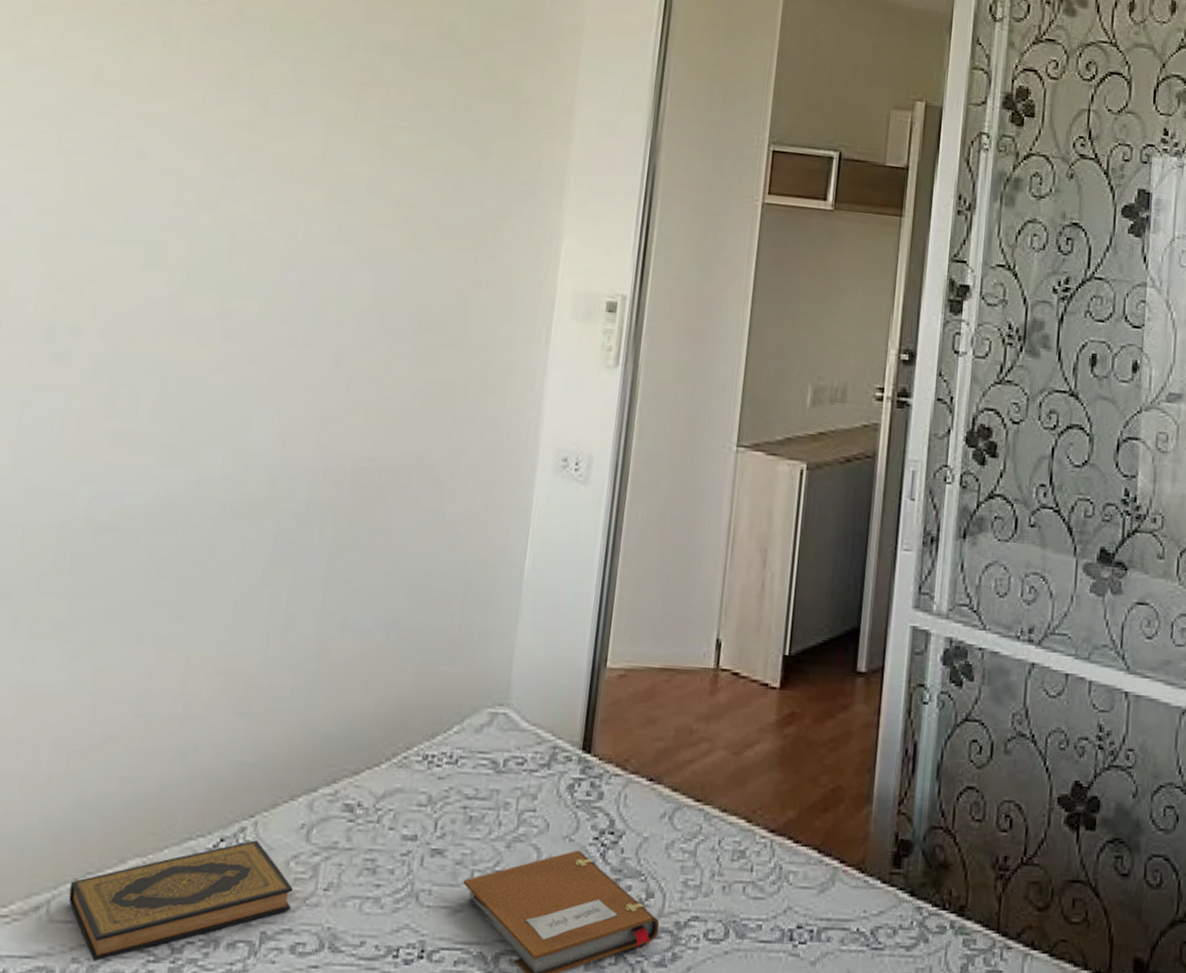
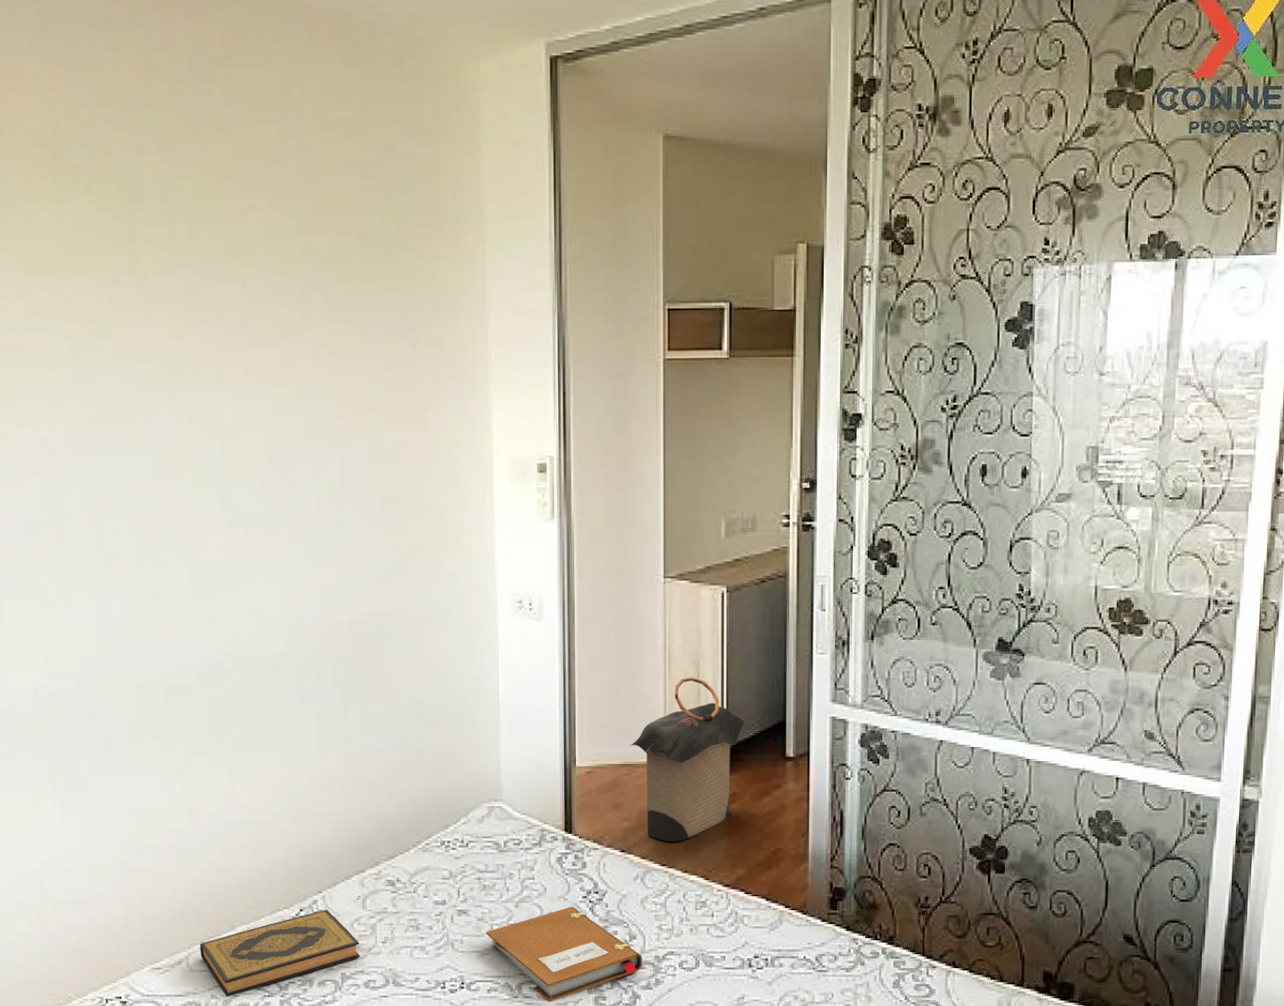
laundry hamper: none [675,565,813,772] -> present [630,676,745,843]

